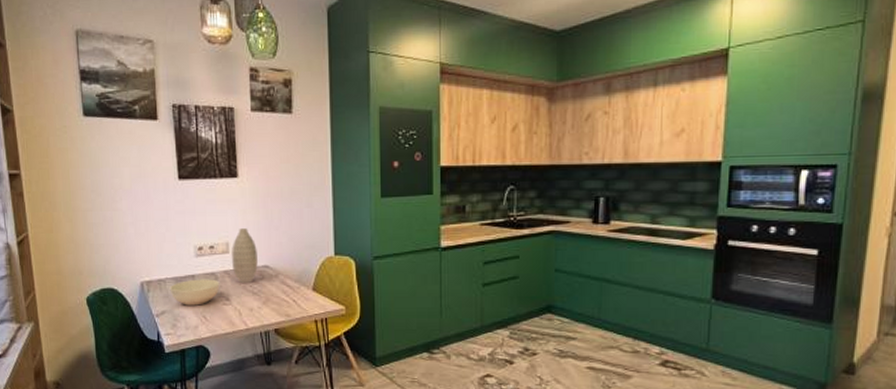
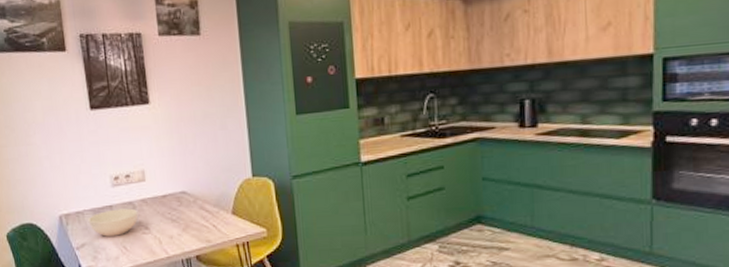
vase: present [231,228,258,284] -> none [147,155,175,212]

